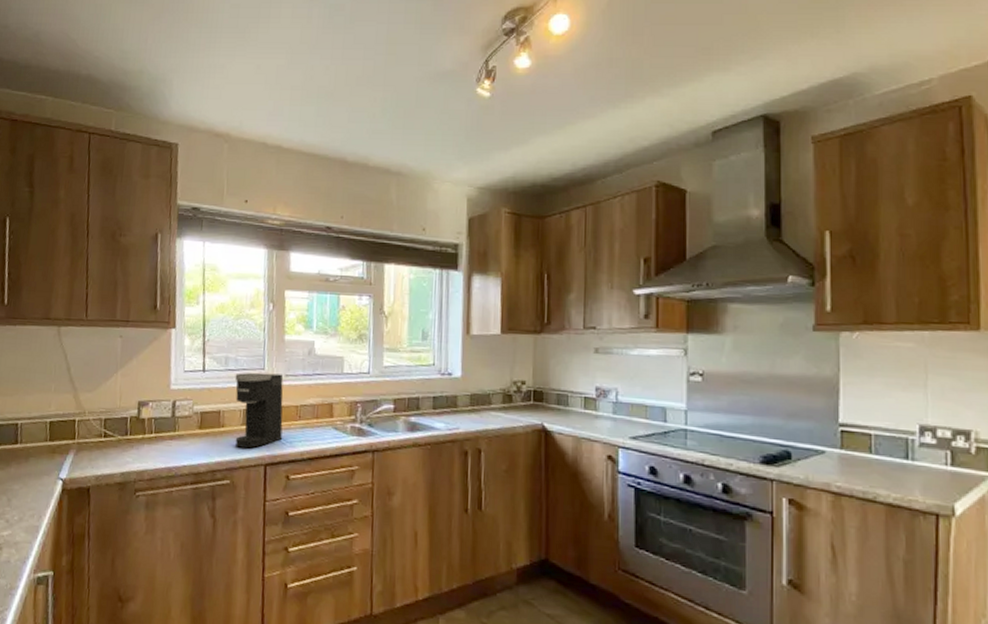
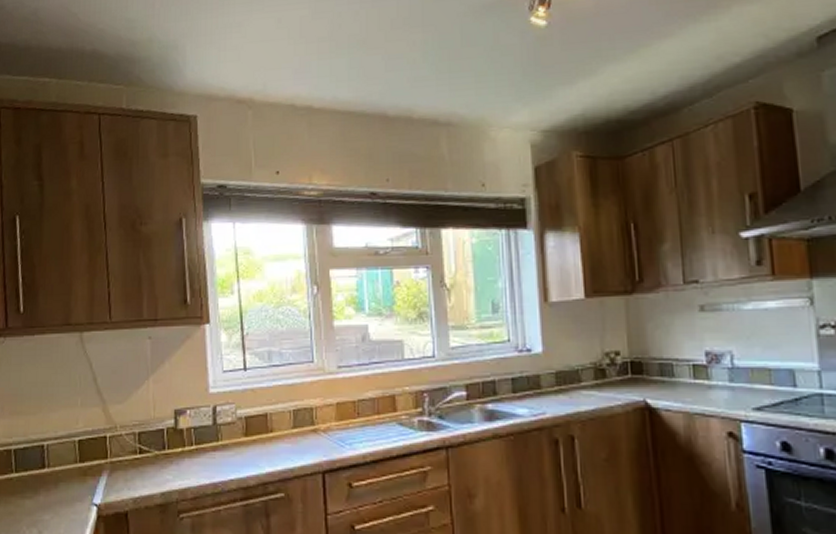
coffee maker: present [235,372,284,449] -> none [280,366,339,455]

